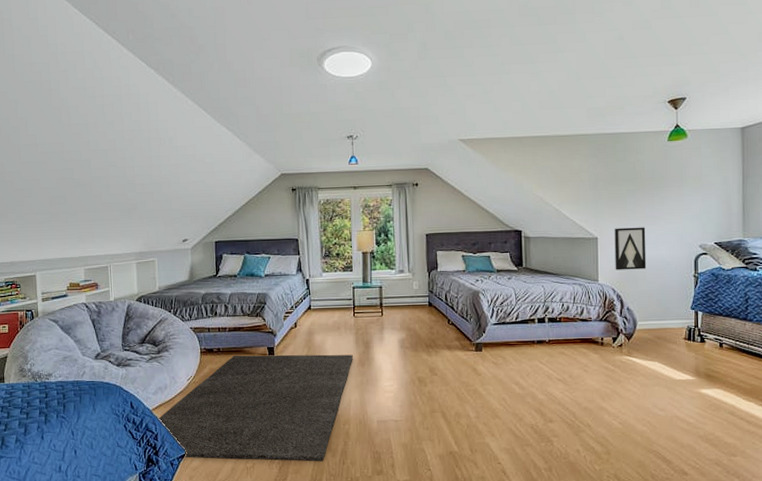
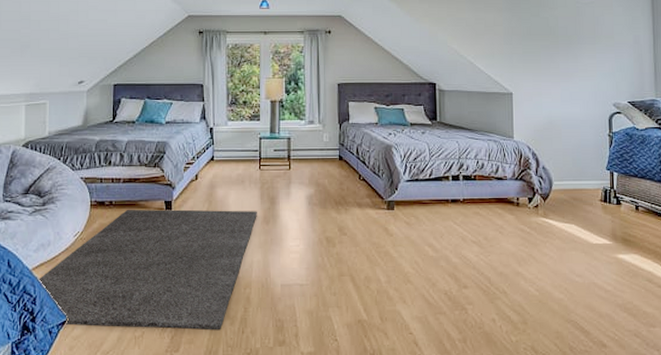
wall art: present [614,227,647,270] -> none [529,83,562,127]

